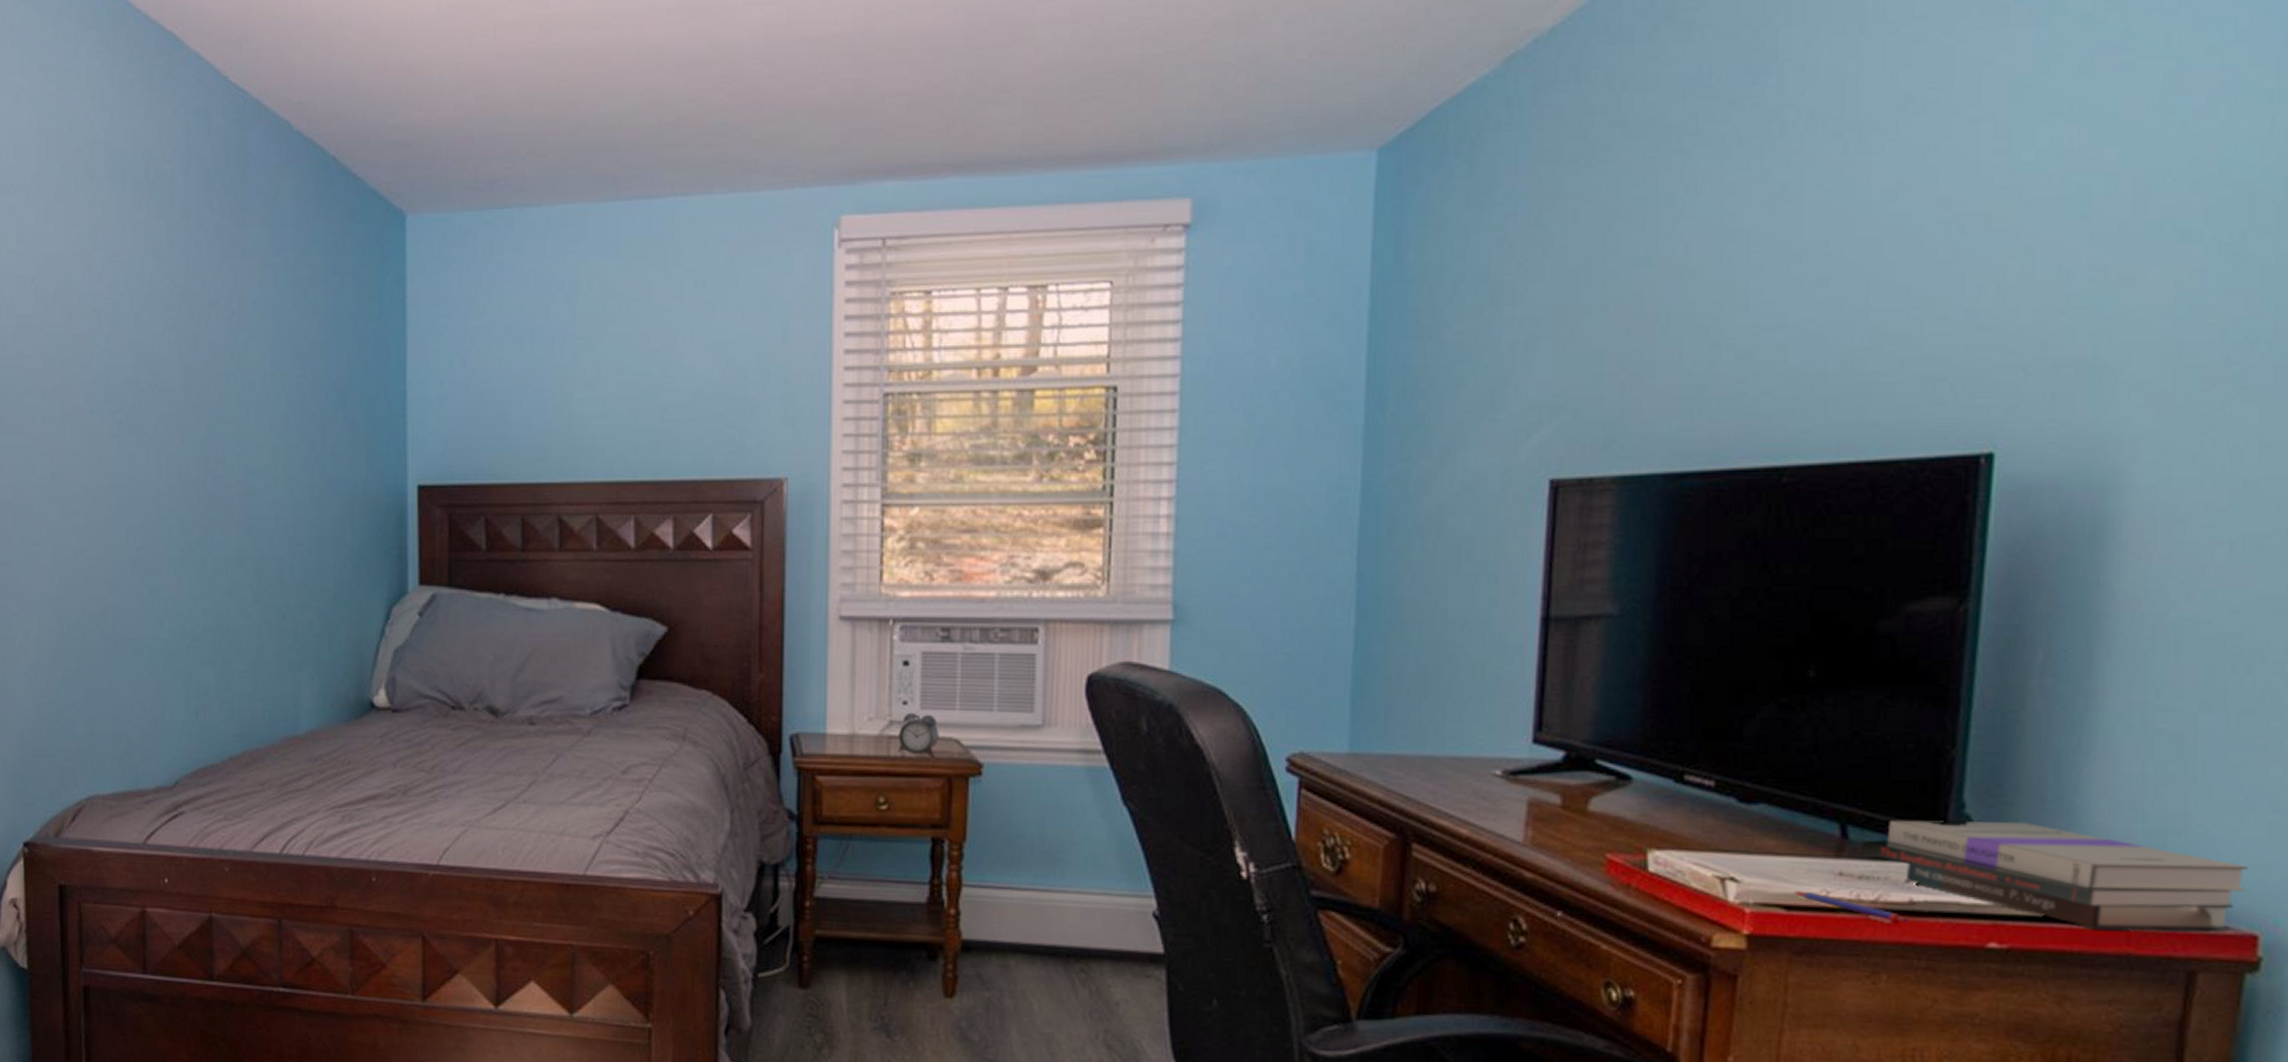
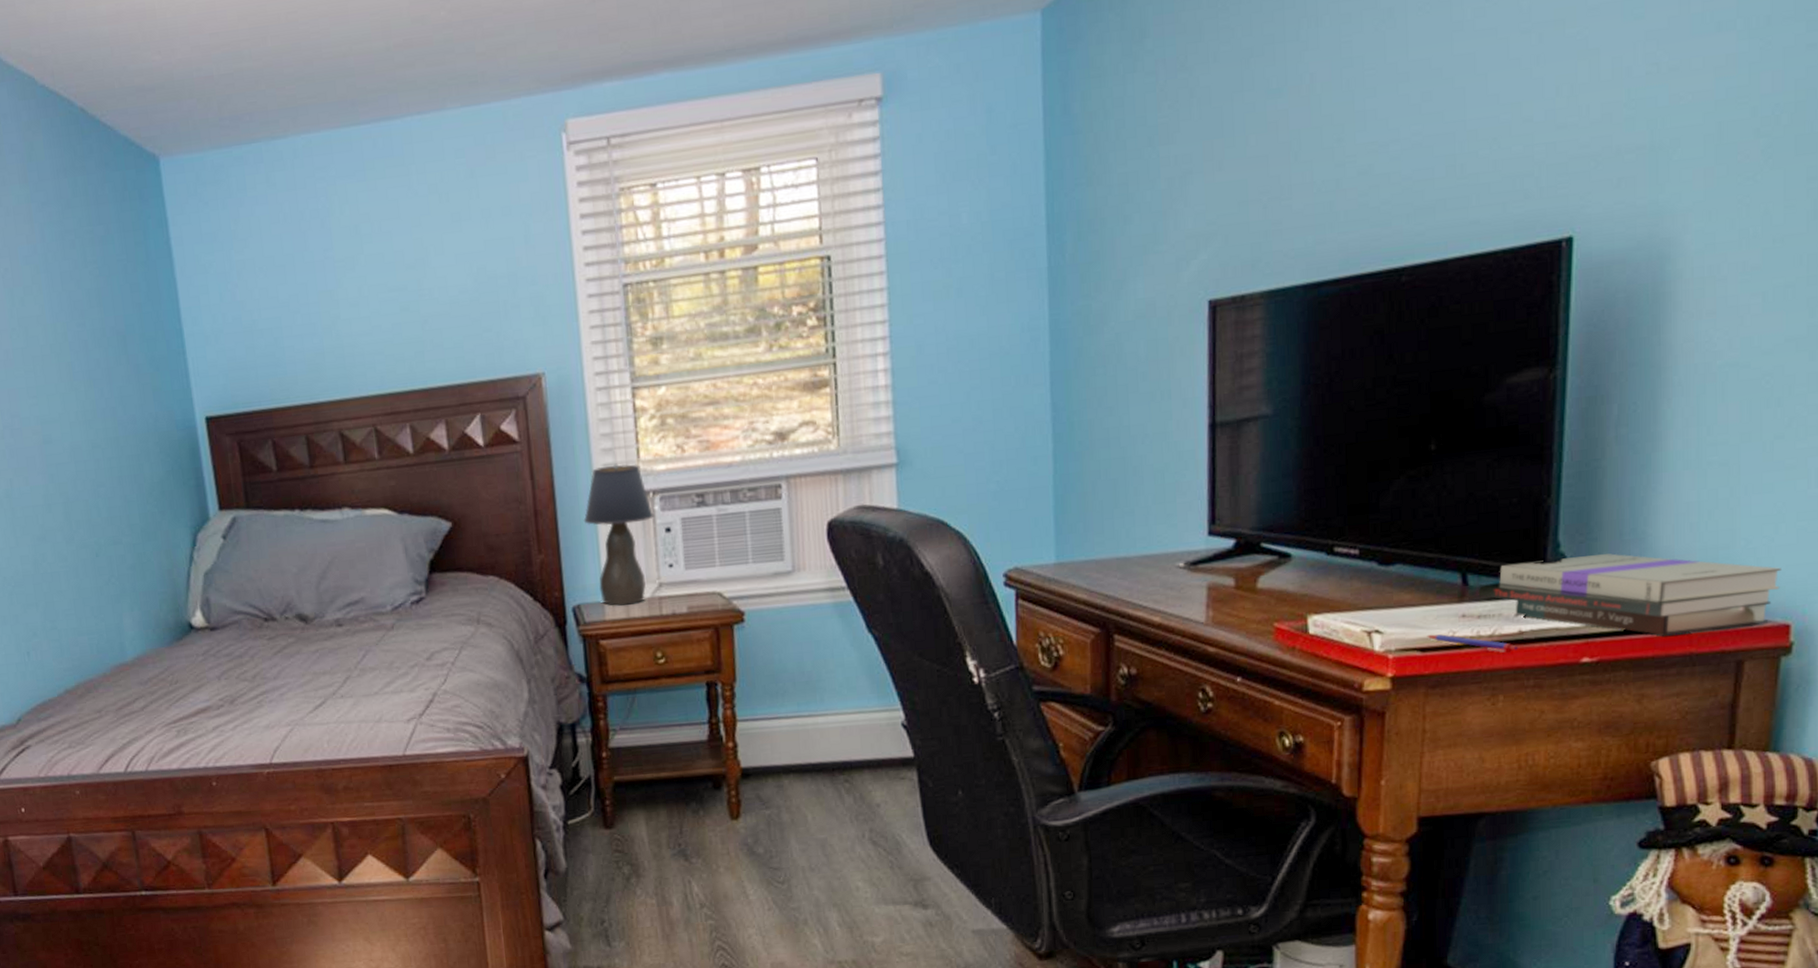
table lamp: none [812,584,892,740] -> present [583,463,655,606]
alarm clock: present [898,712,939,757] -> none [667,573,704,612]

